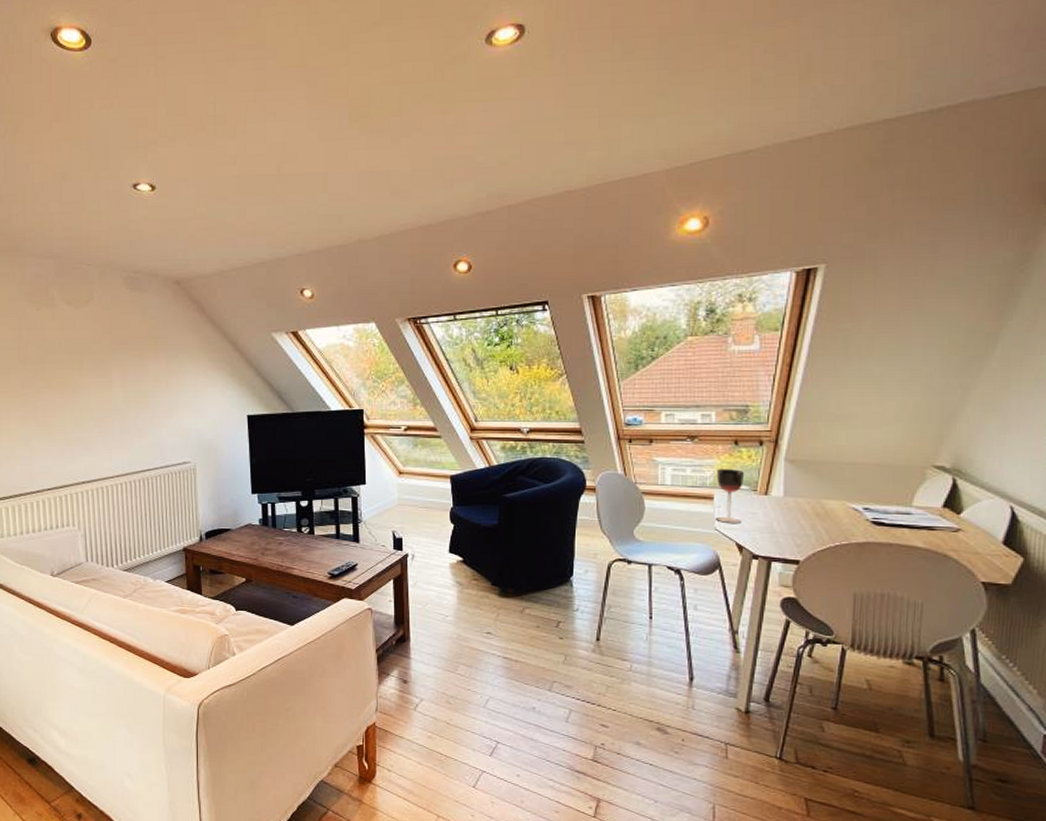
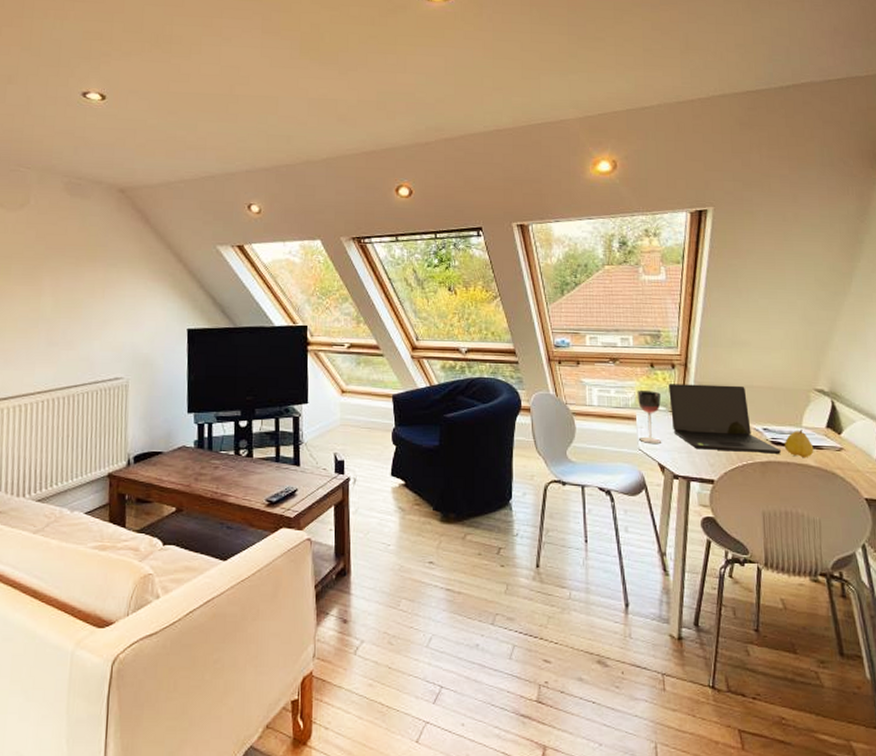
laptop: none [754,461,883,535] -> present [669,384,781,454]
fruit: none [887,509,924,540] -> present [784,430,814,458]

